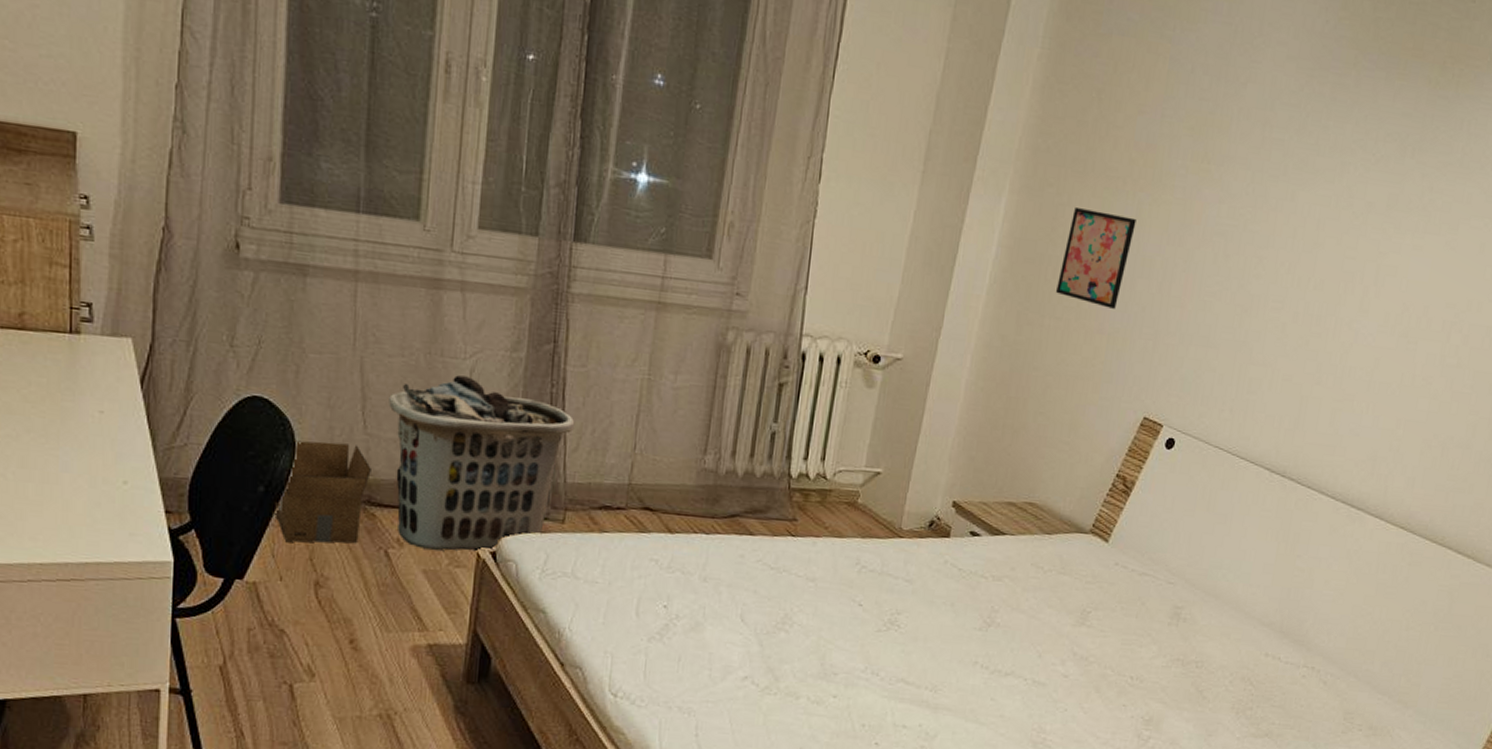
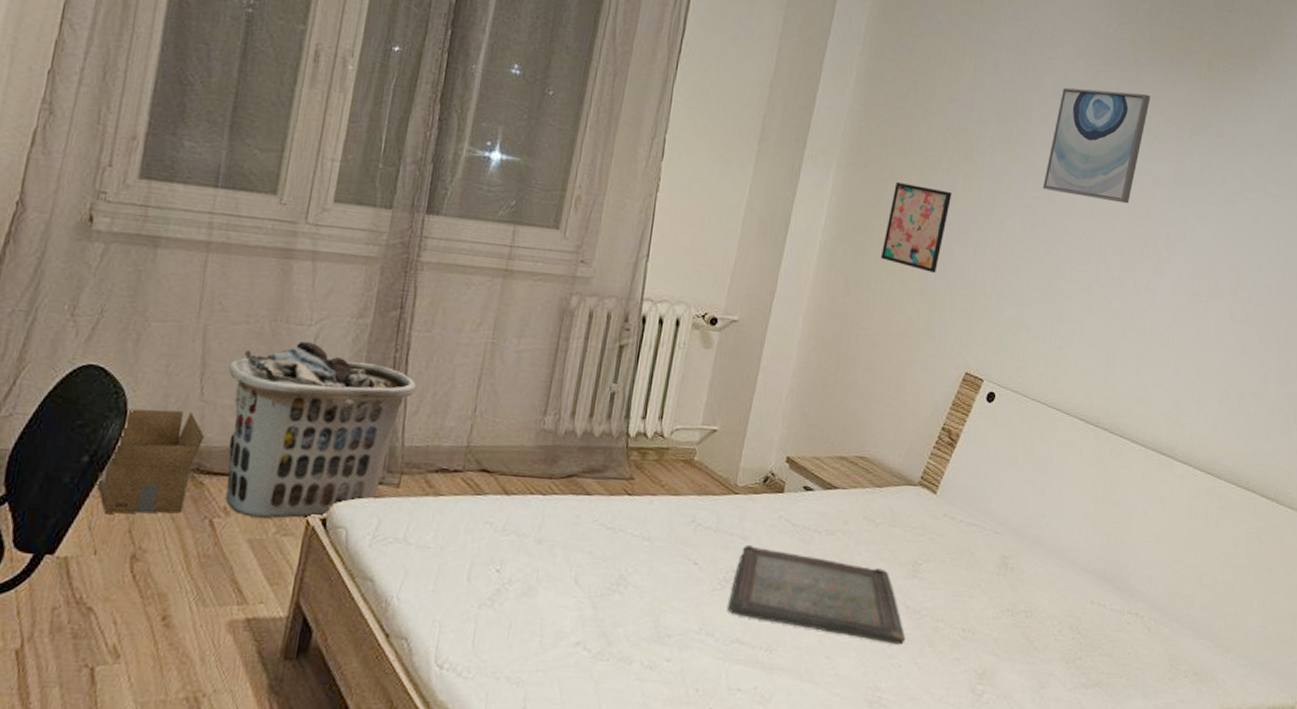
serving tray: none [893,587,1072,690] -> present [728,544,906,645]
wall art: none [1238,96,1371,233] -> present [1042,87,1151,204]

